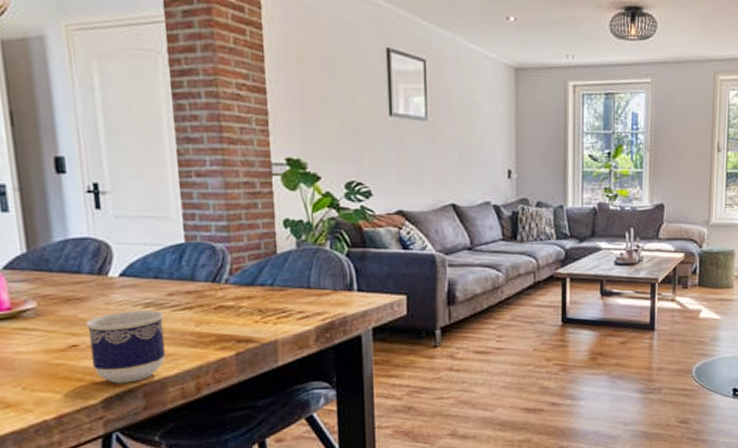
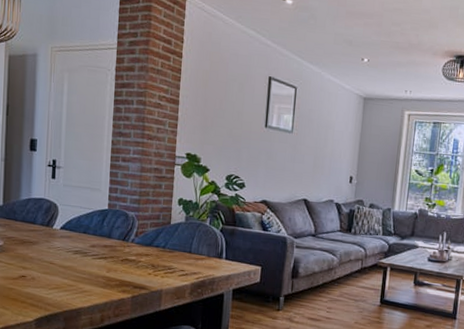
cup: present [85,310,166,383] -> none [33,255,86,309]

